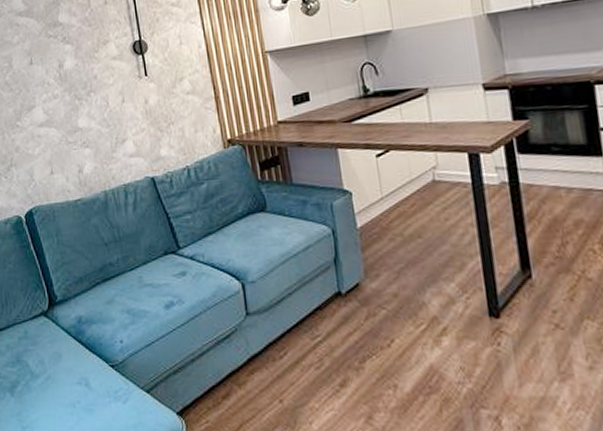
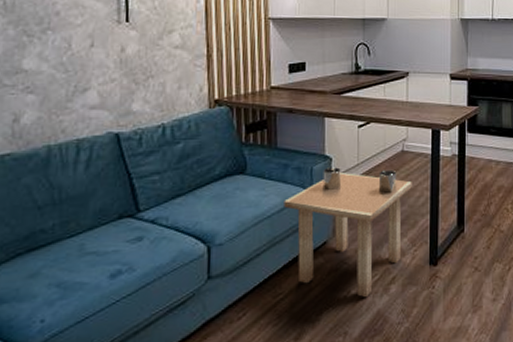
side table: none [307,202,452,349] -> present [284,167,412,298]

